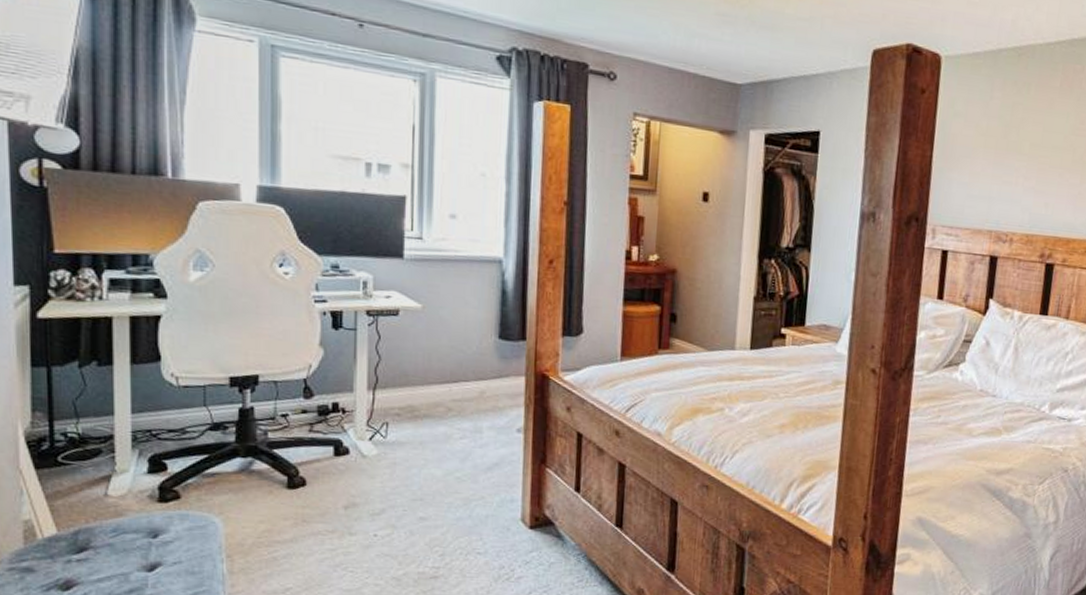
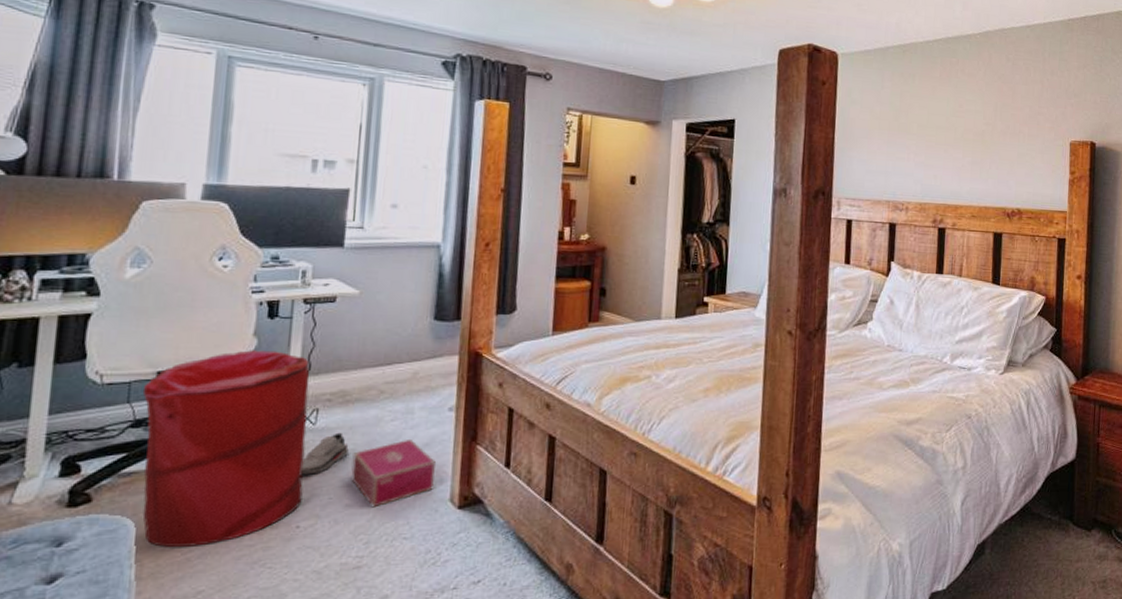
laundry hamper: none [217,360,378,547] -> present [142,350,310,547]
shoe: none [375,447,420,486] -> present [301,432,349,475]
shoe box: none [423,457,506,522] -> present [351,438,435,508]

